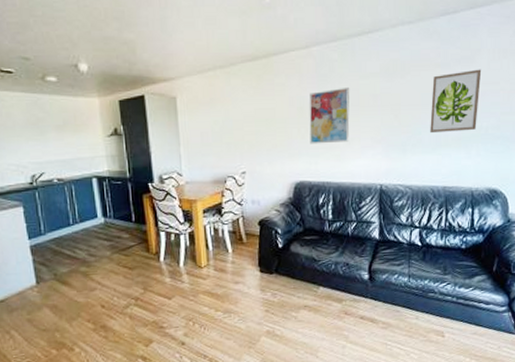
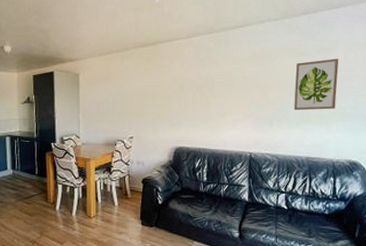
wall art: present [309,88,350,144] -> none [189,70,224,116]

